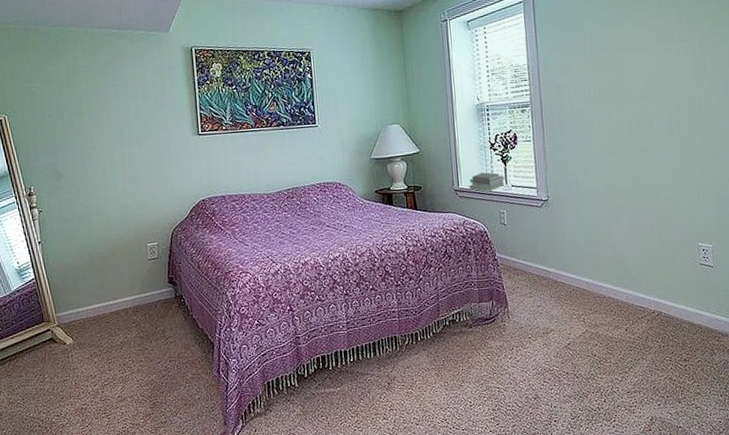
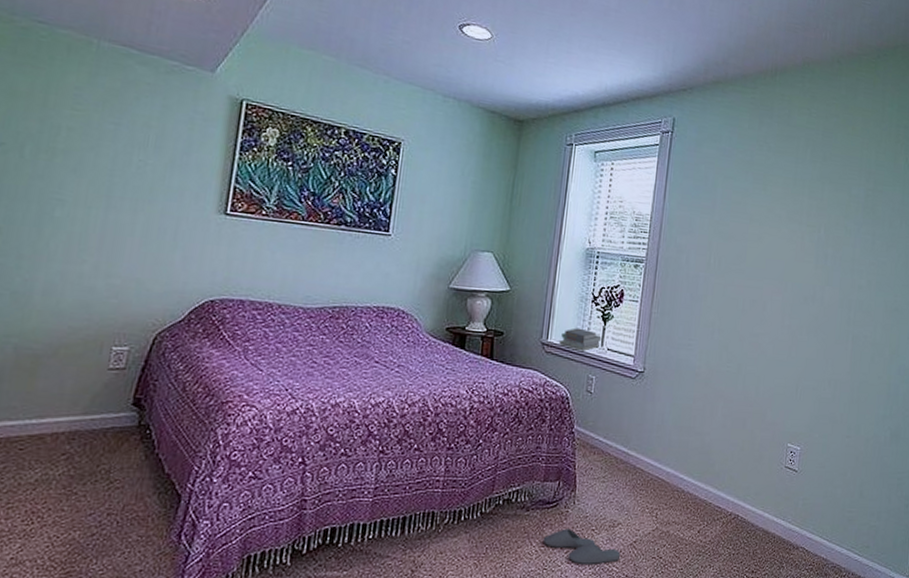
slippers: none [488,338,558,367] -> present [542,528,620,564]

